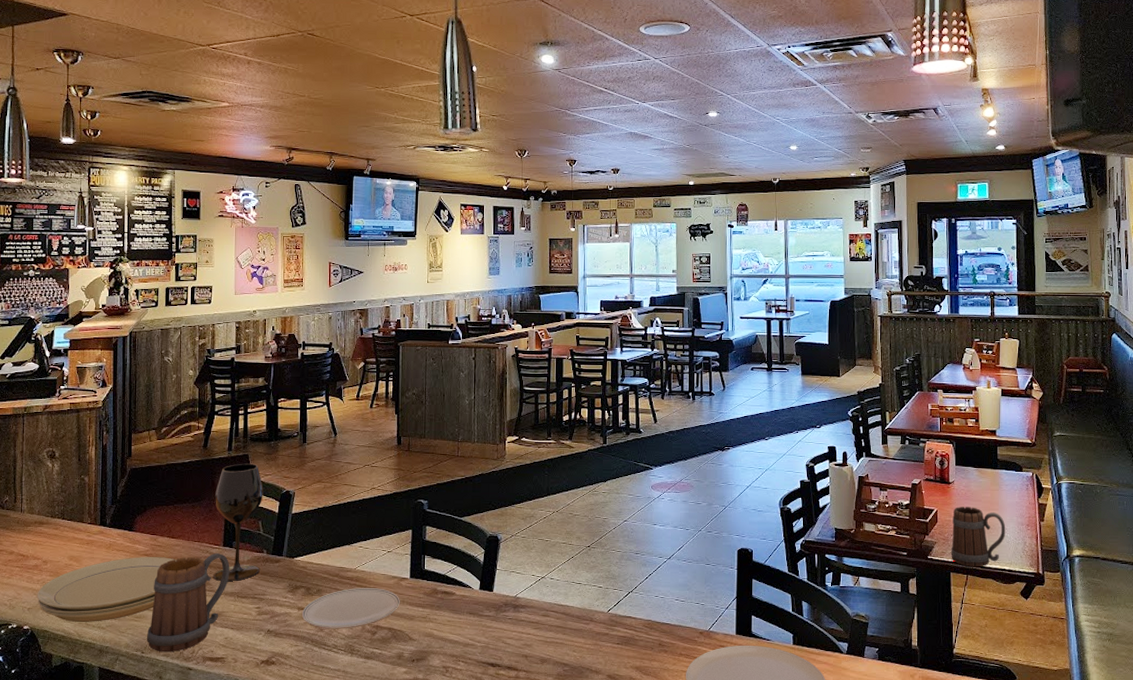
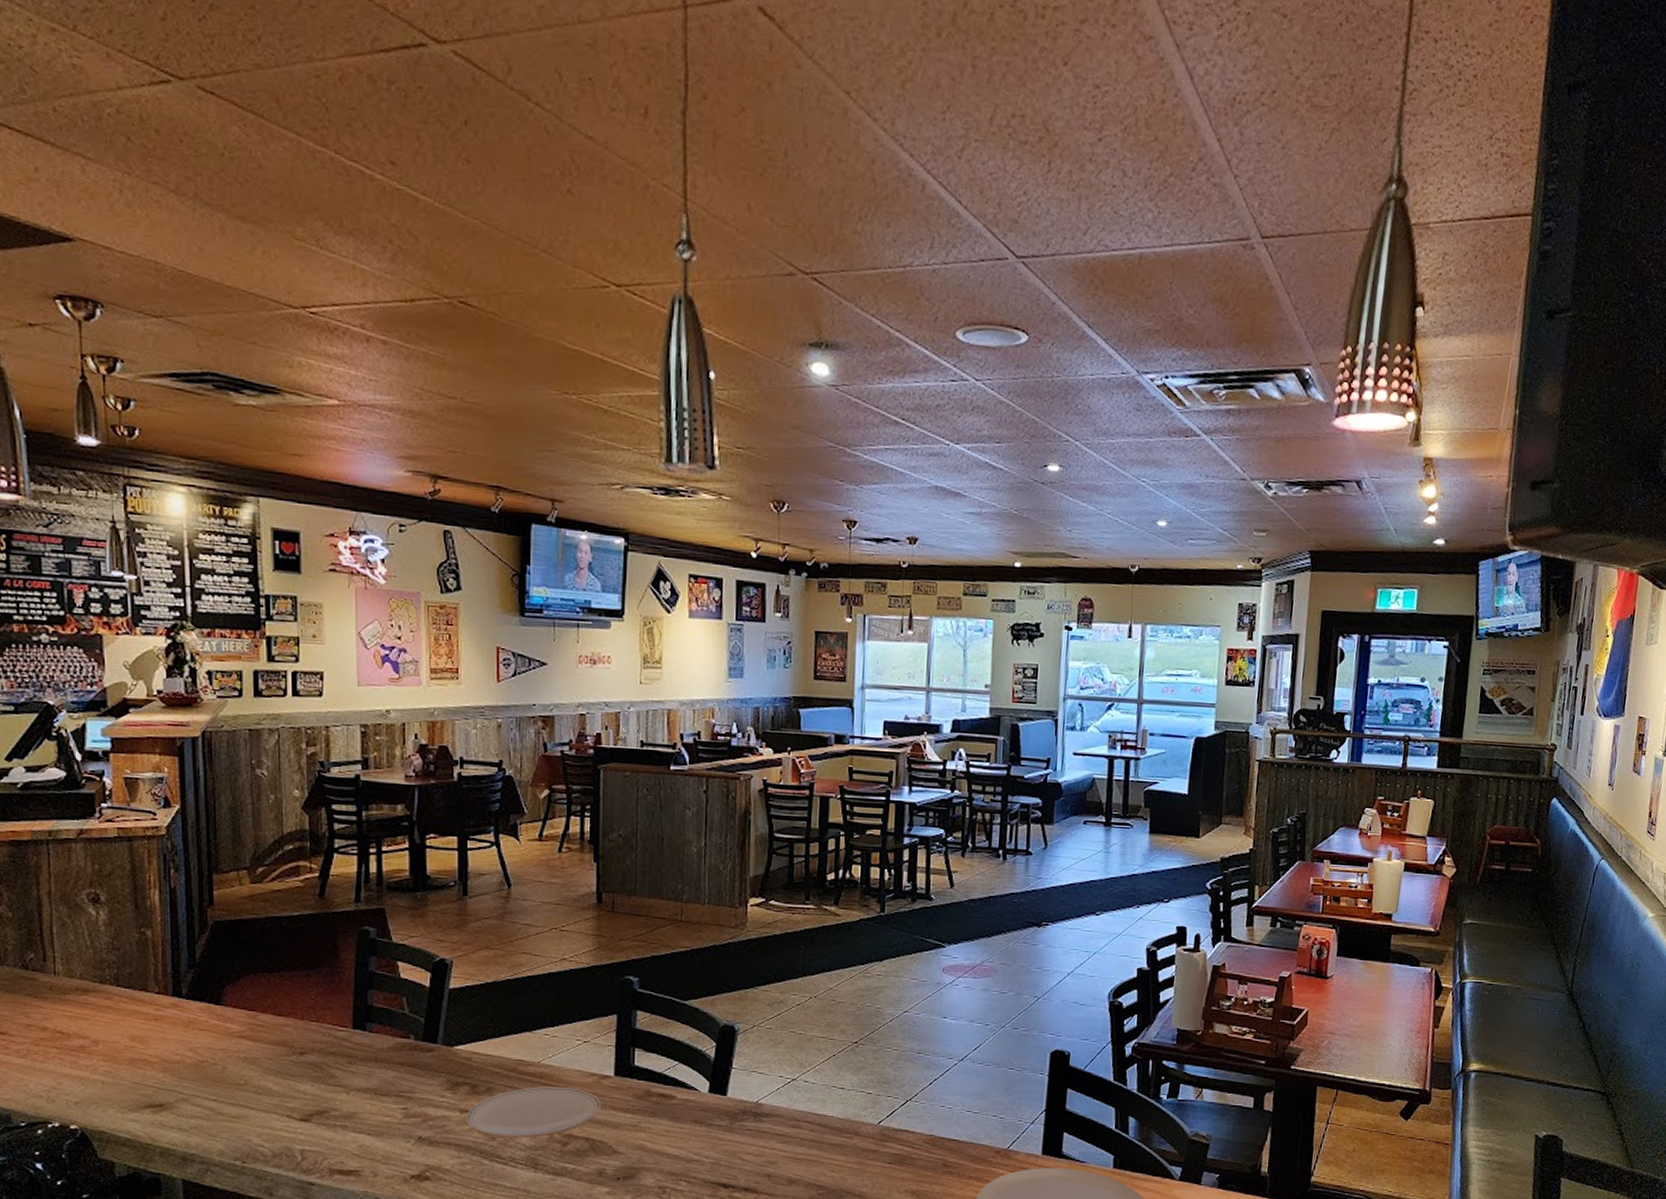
plate: present [37,557,176,622] -> none [86,1039,286,1122]
beer mug: present [146,553,230,652] -> none [248,1037,363,1163]
wineglass: present [213,463,264,581] -> none [338,920,408,1074]
beer mug: present [951,507,1006,567] -> none [1320,1007,1391,1081]

